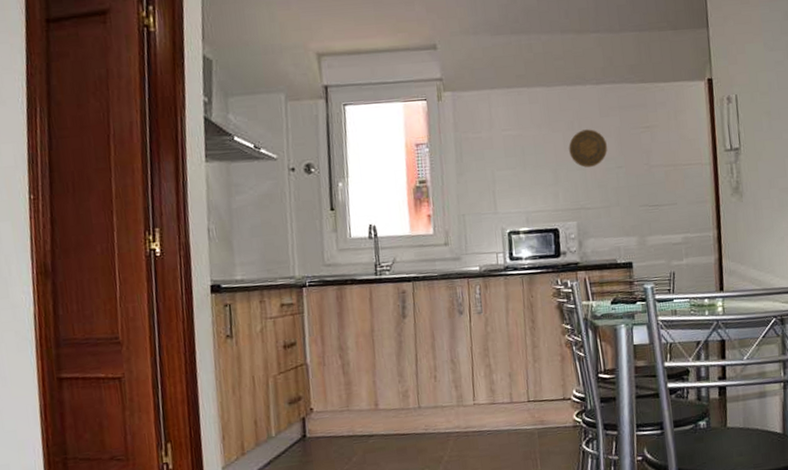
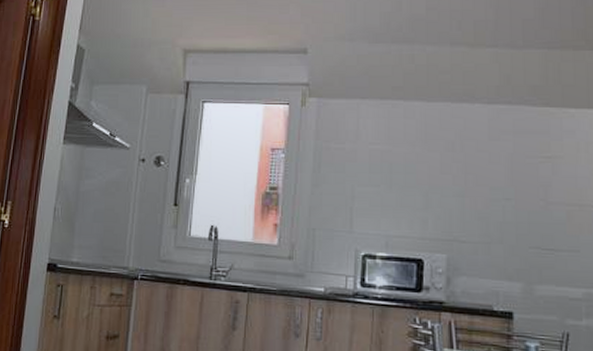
decorative plate: present [568,129,607,168] -> none [446,152,494,195]

